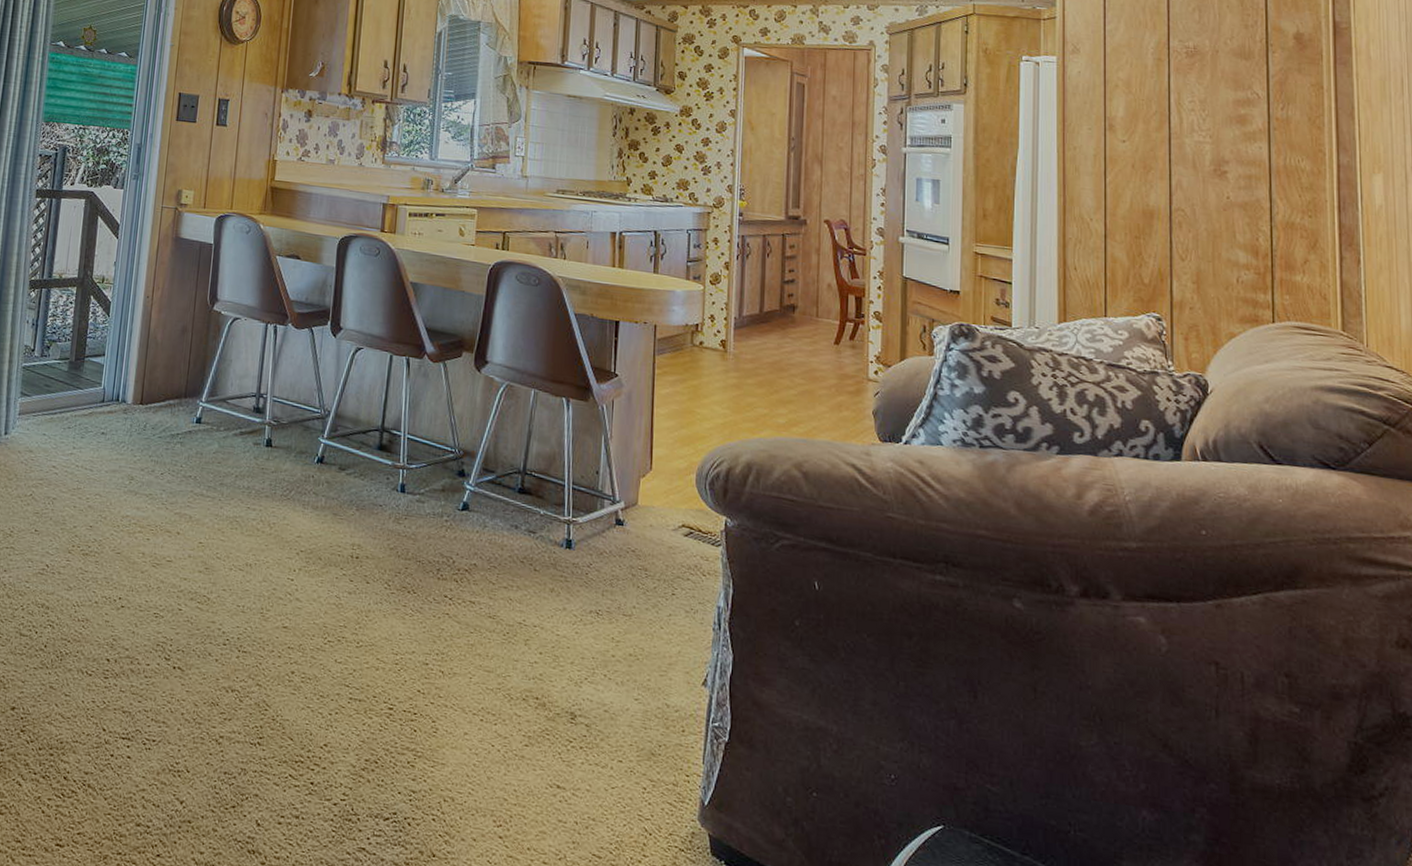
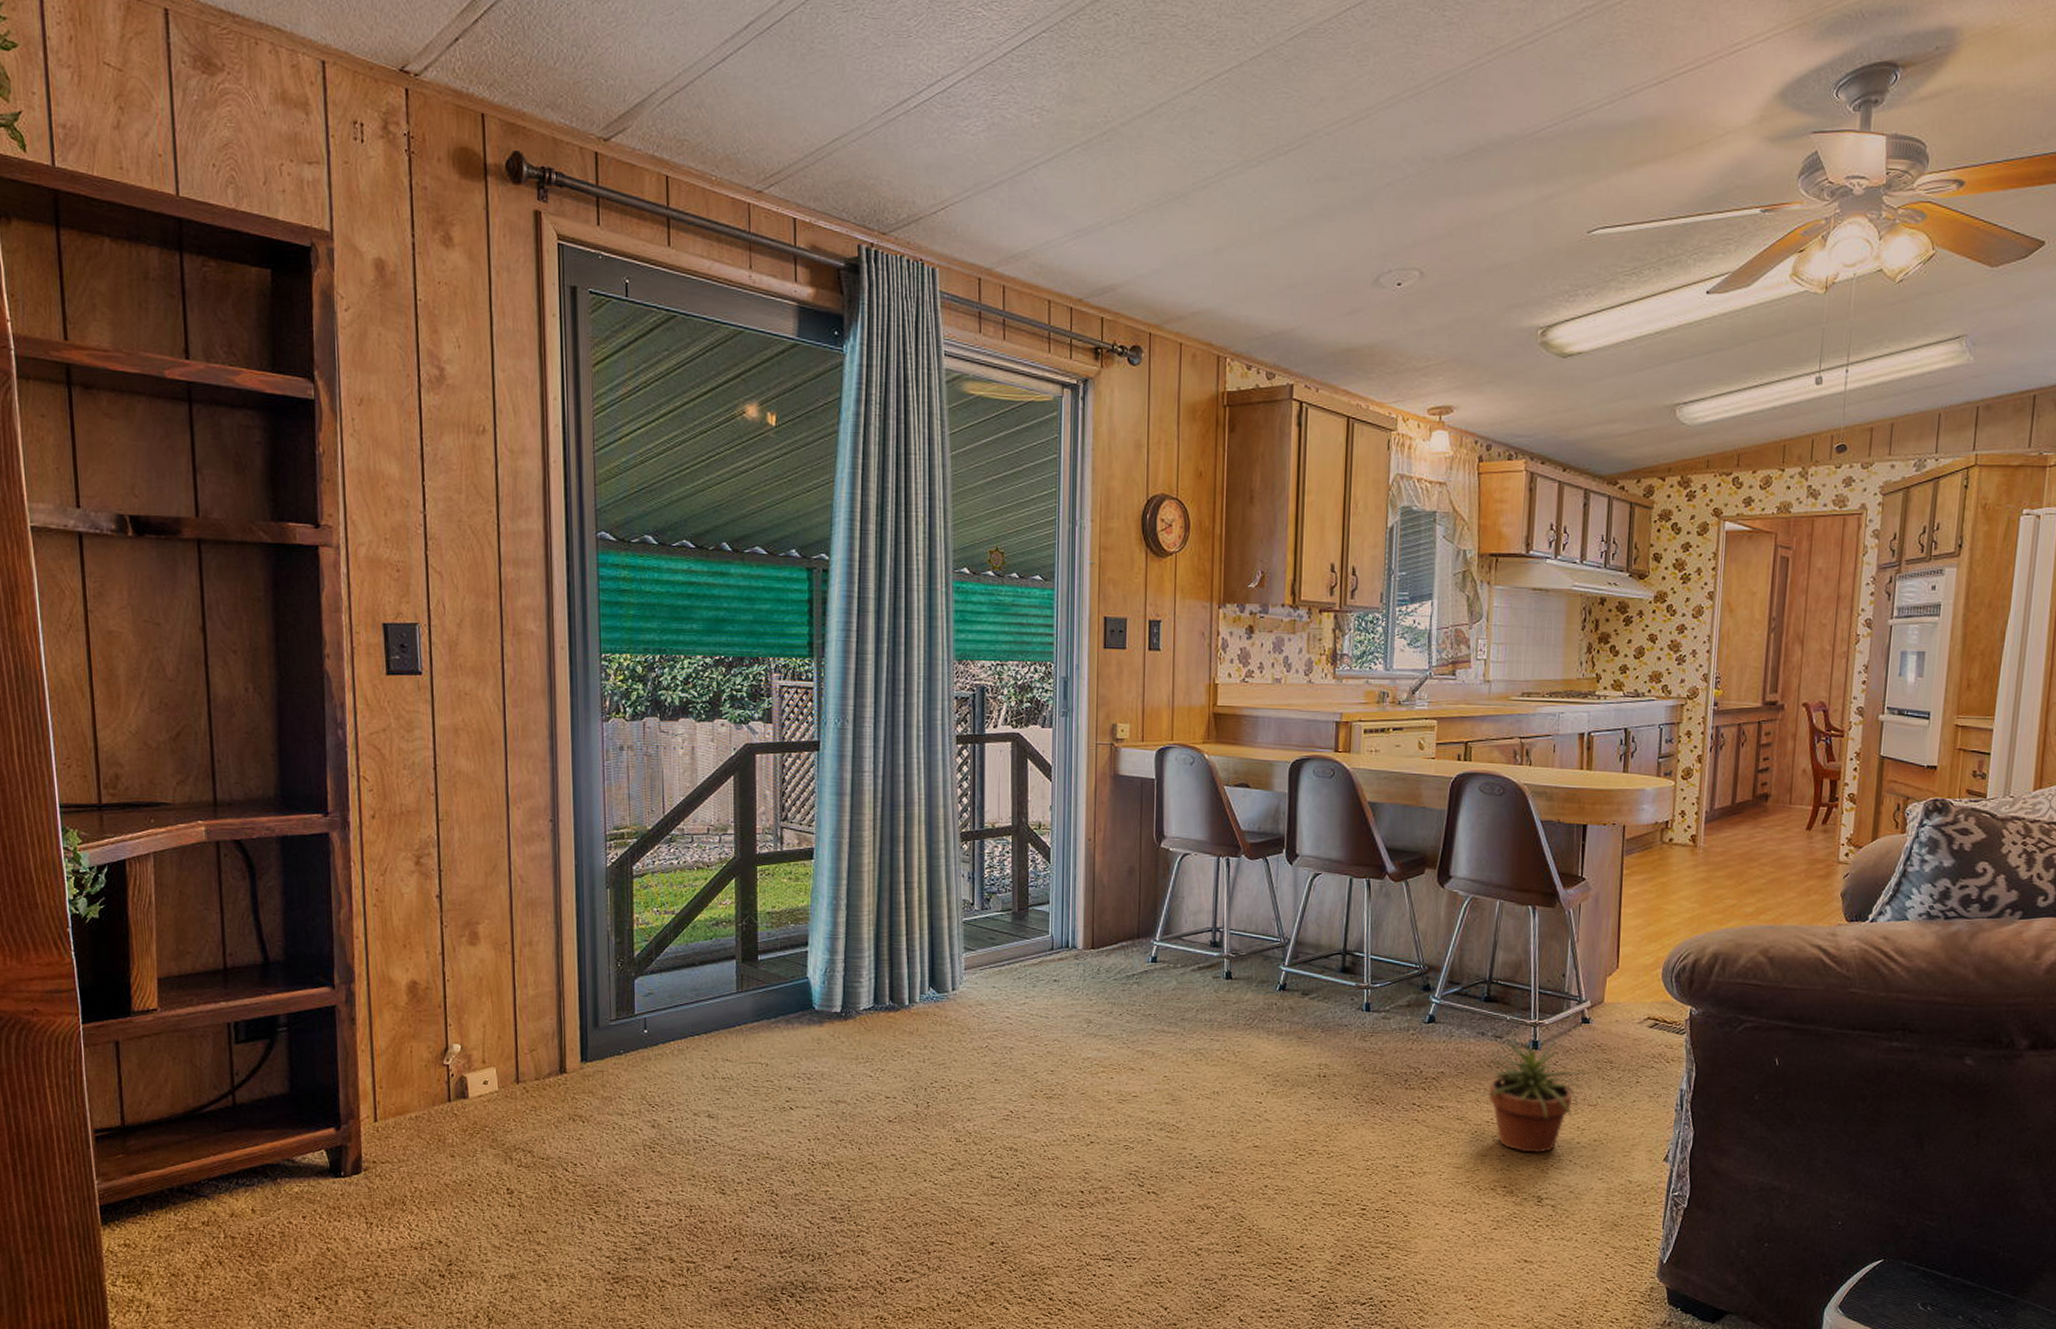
potted plant: none [507,538,623,664] -> present [1475,1038,1589,1153]

